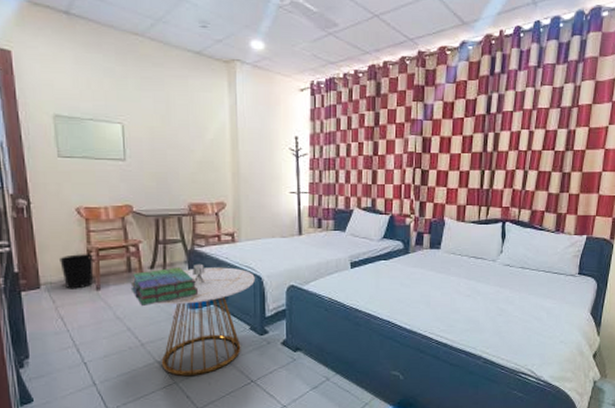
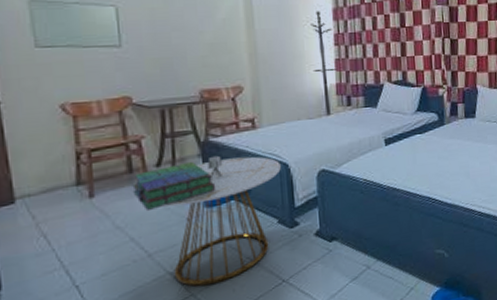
wastebasket: present [60,254,94,289] -> none [40,156,85,201]

